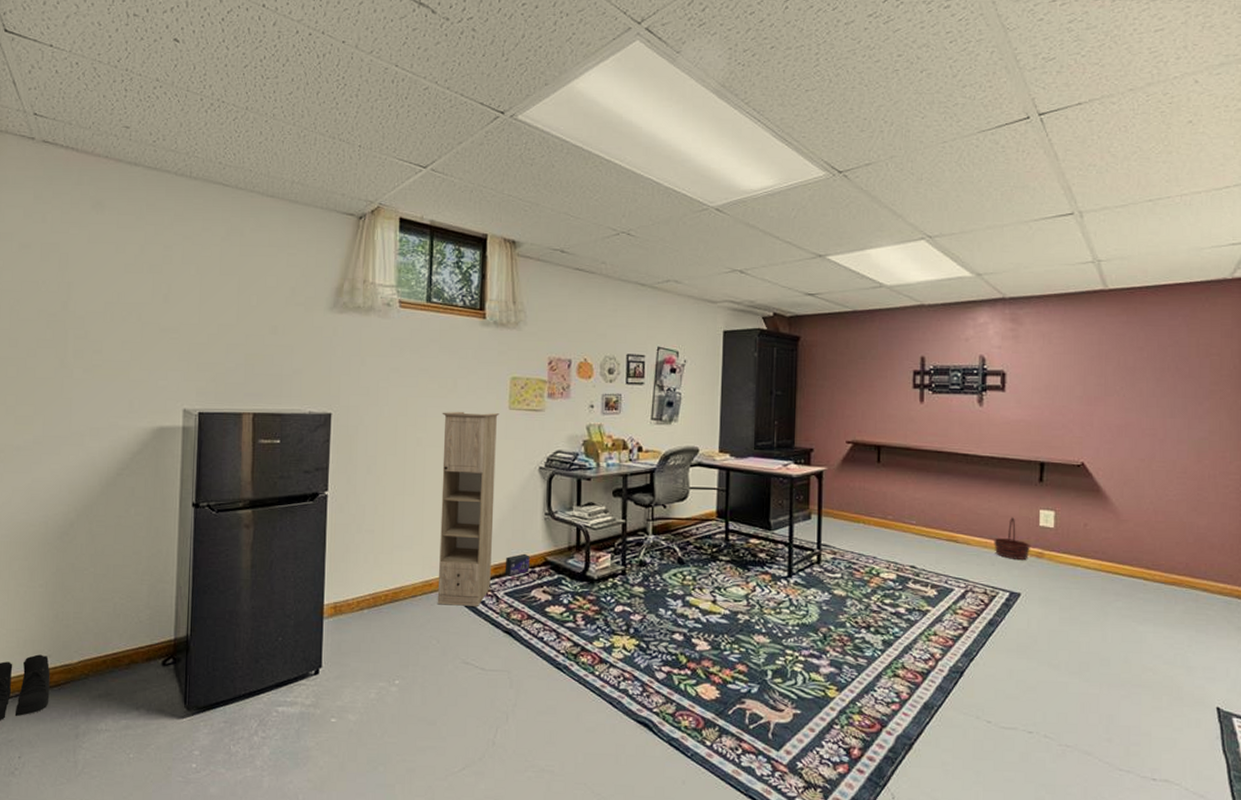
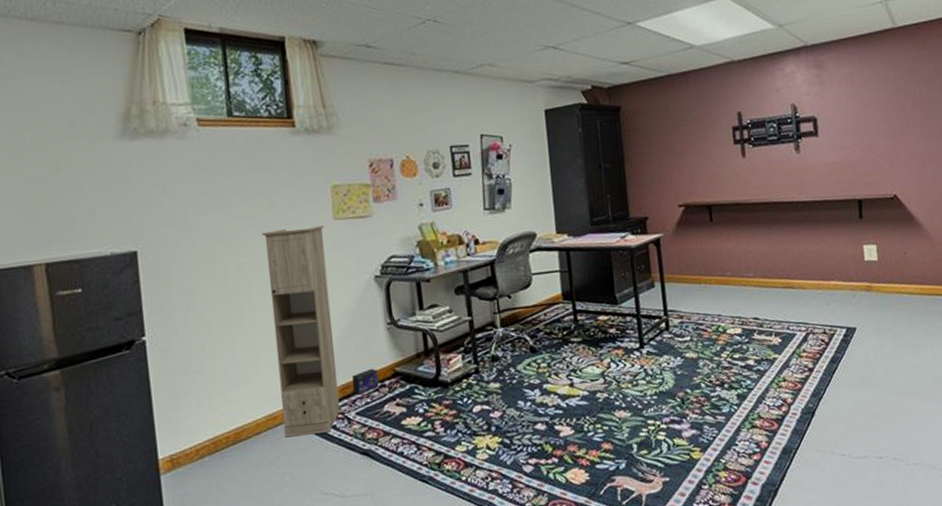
basket: present [994,517,1031,560] -> none [826,256,860,297]

